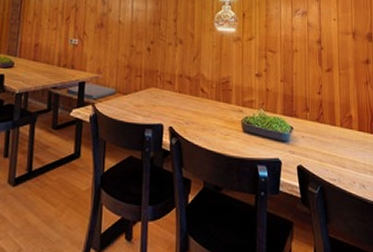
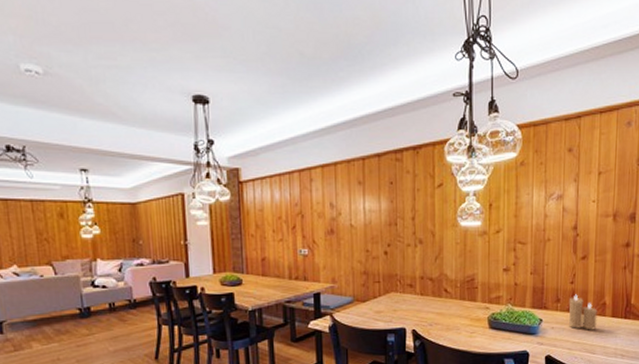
candle: none [317,105,345,143] -> present [569,294,597,330]

